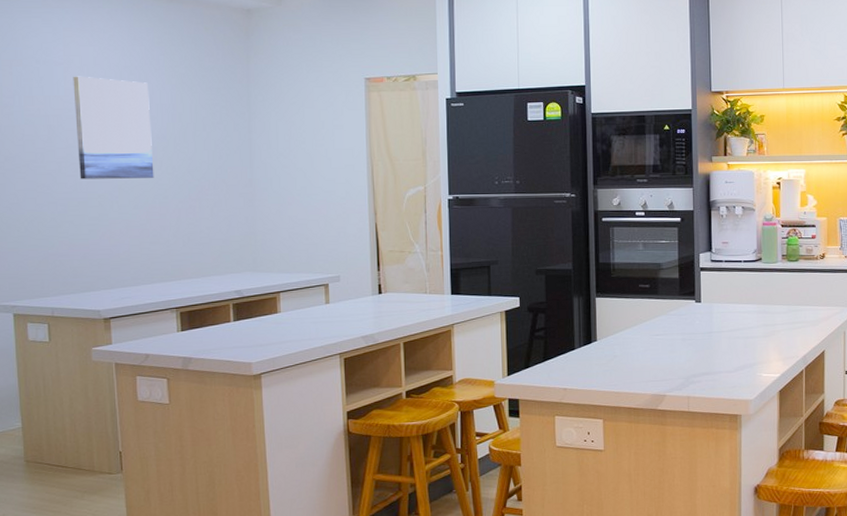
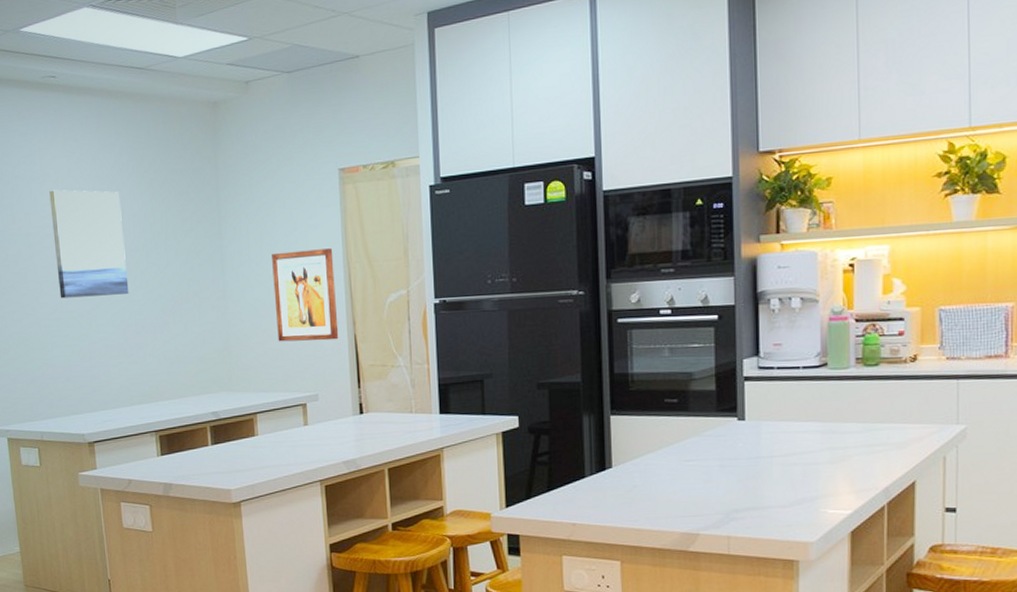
wall art: none [299,147,361,228] -> present [272,248,339,342]

